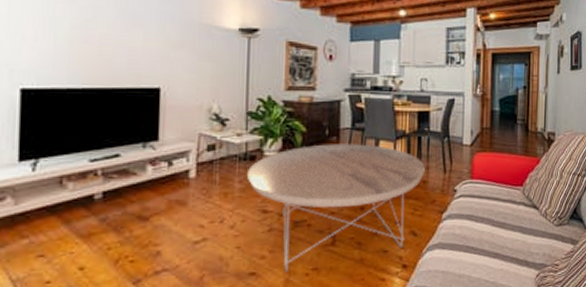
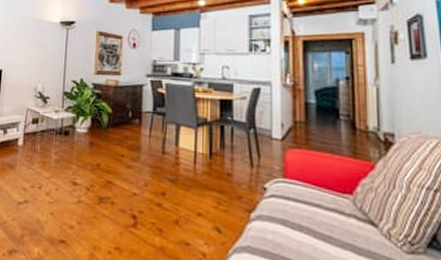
coffee table: present [246,144,425,273] -> none [61,125,229,247]

